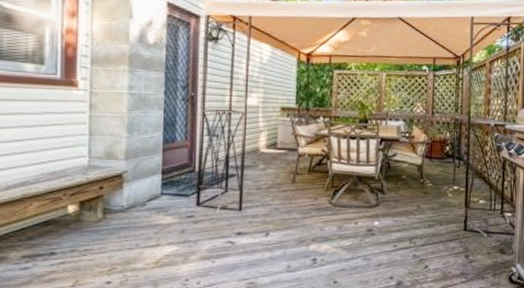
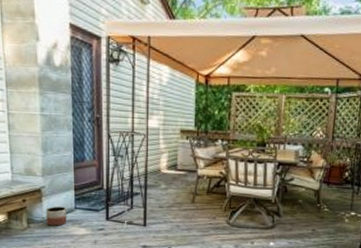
planter: none [126,192,151,215] -> present [46,206,66,226]

